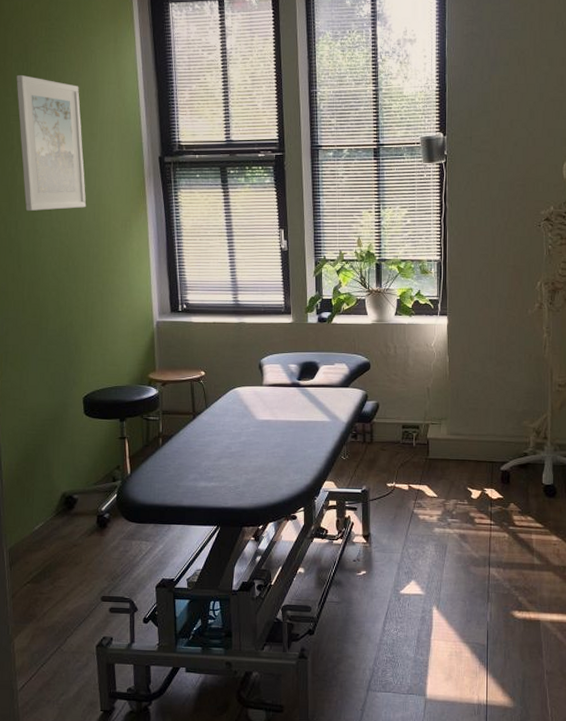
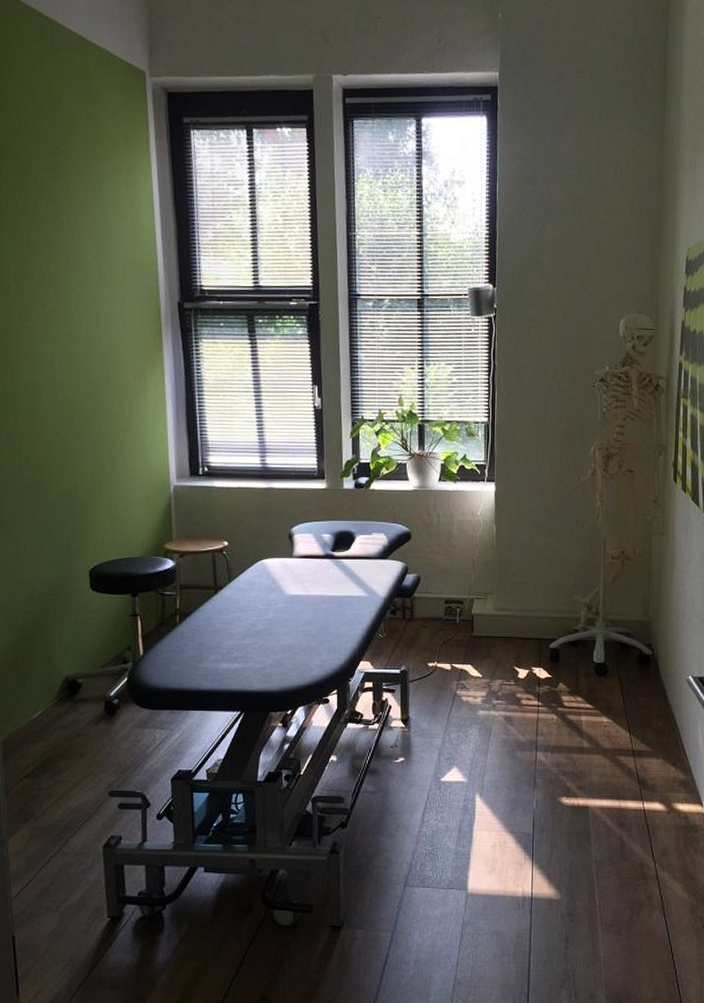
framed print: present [16,74,87,212] -> none [13,204,95,360]

